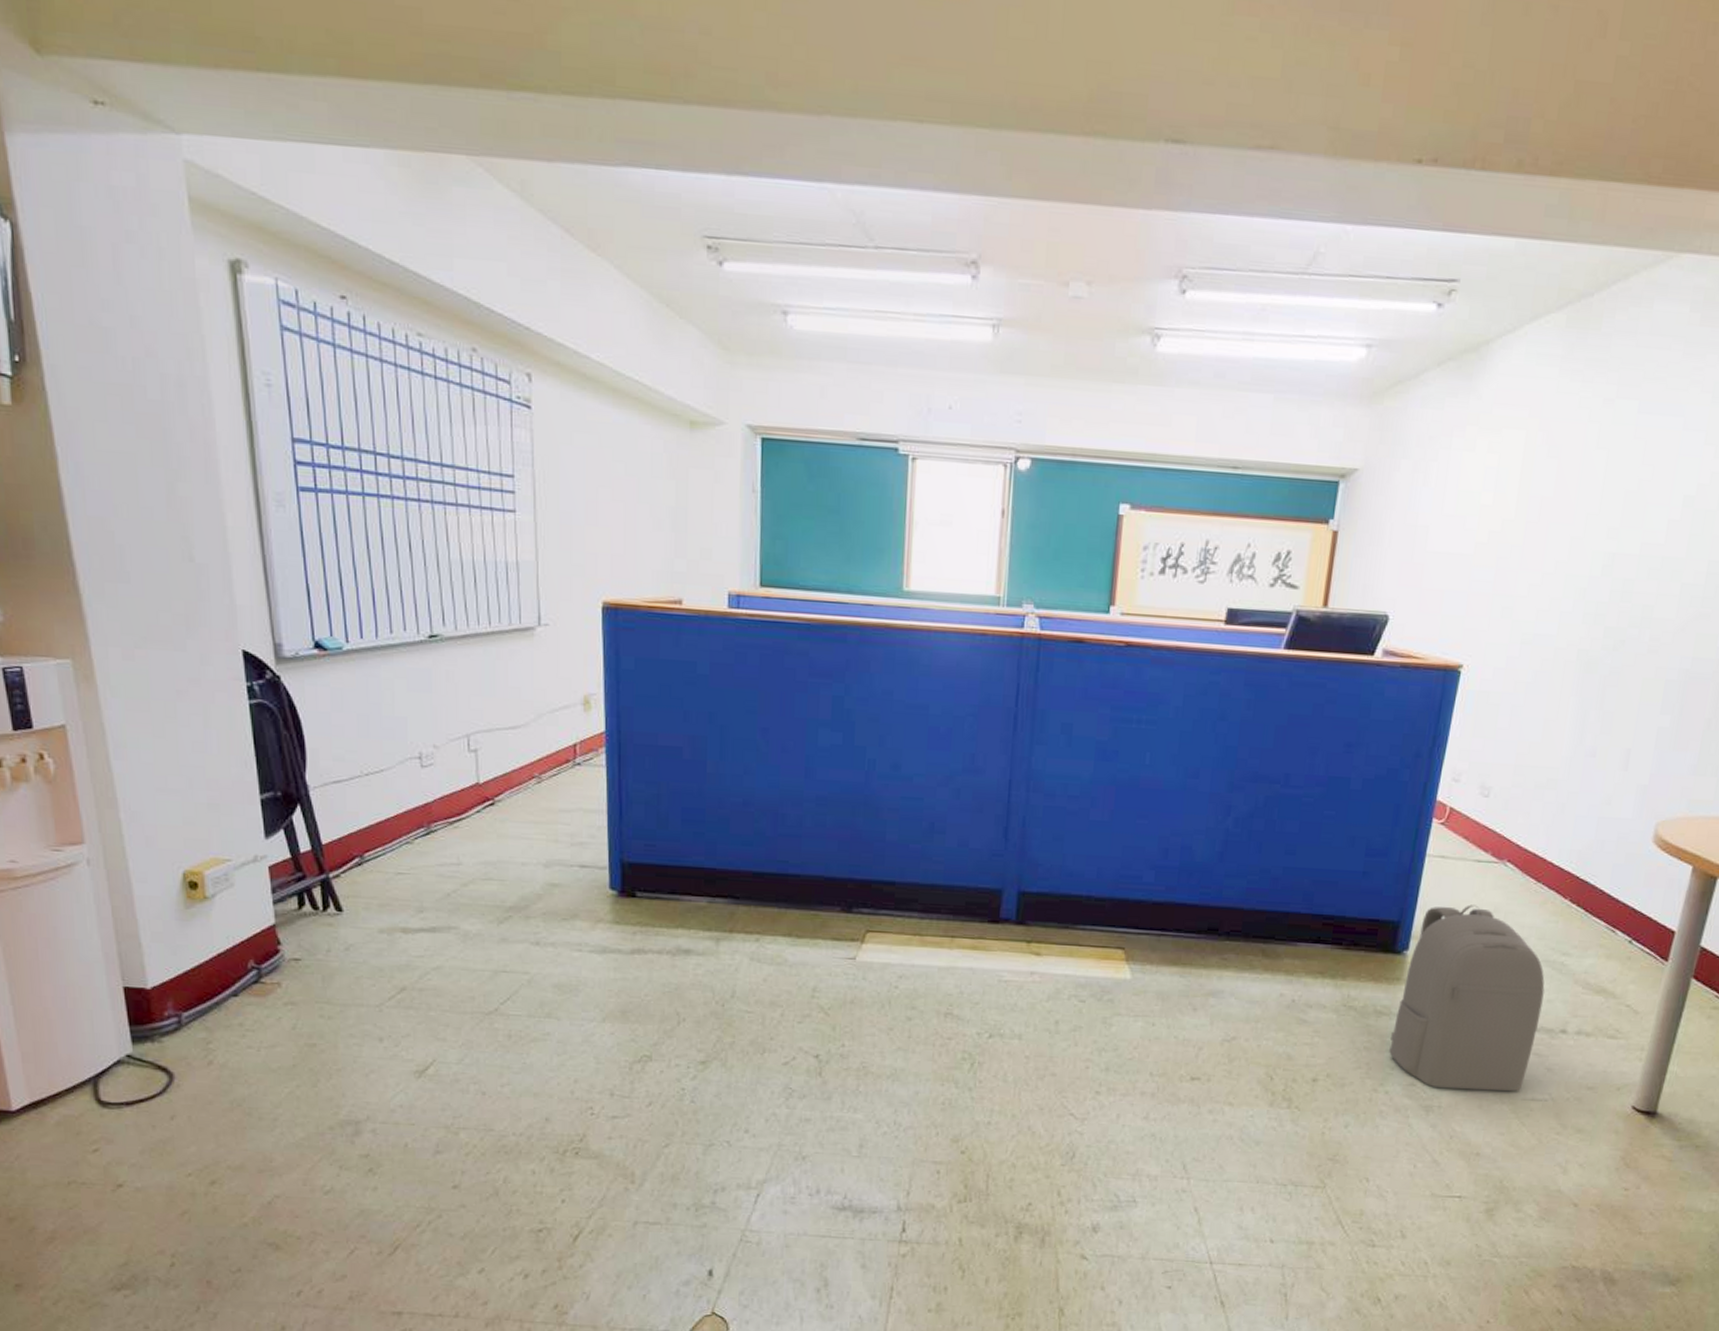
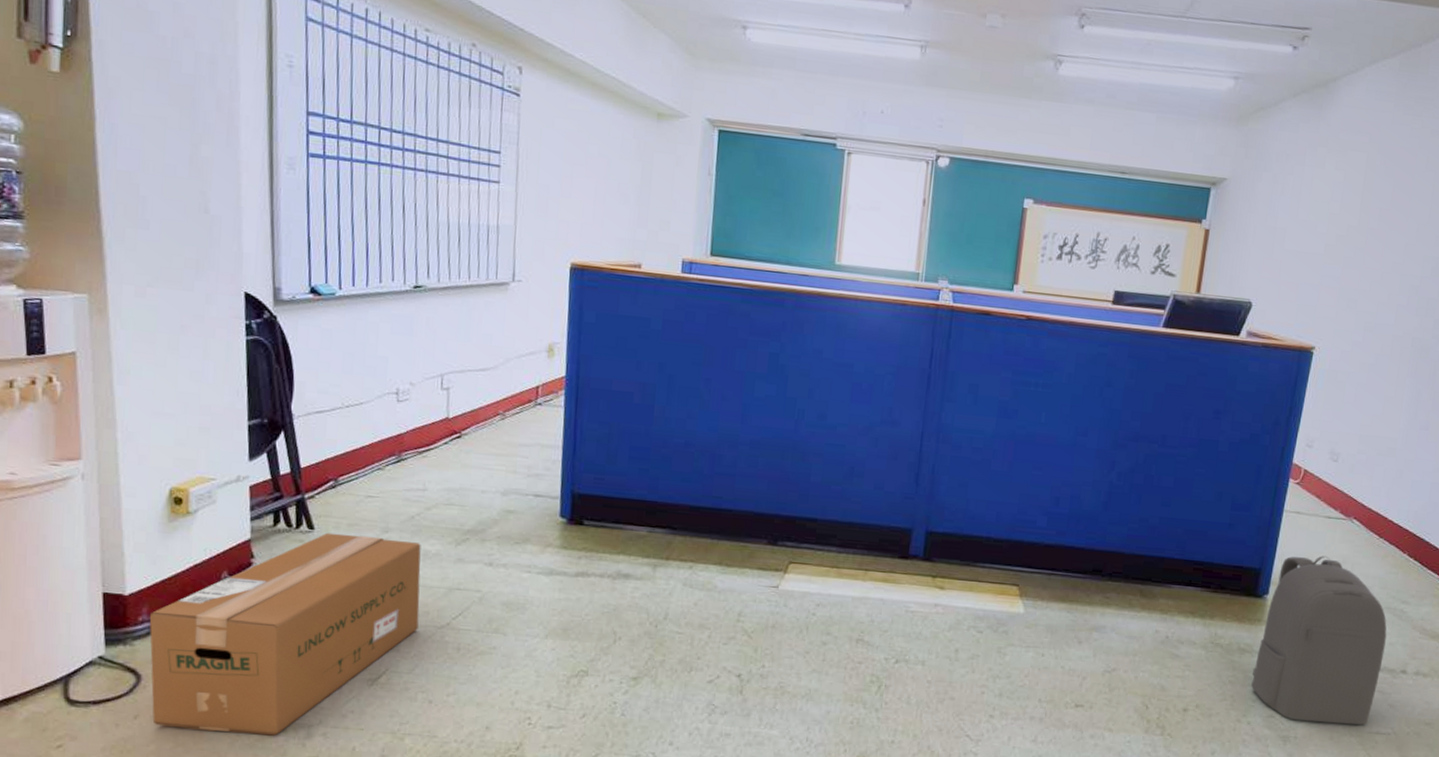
box: none [175,914,464,1134] -> present [149,532,421,736]

